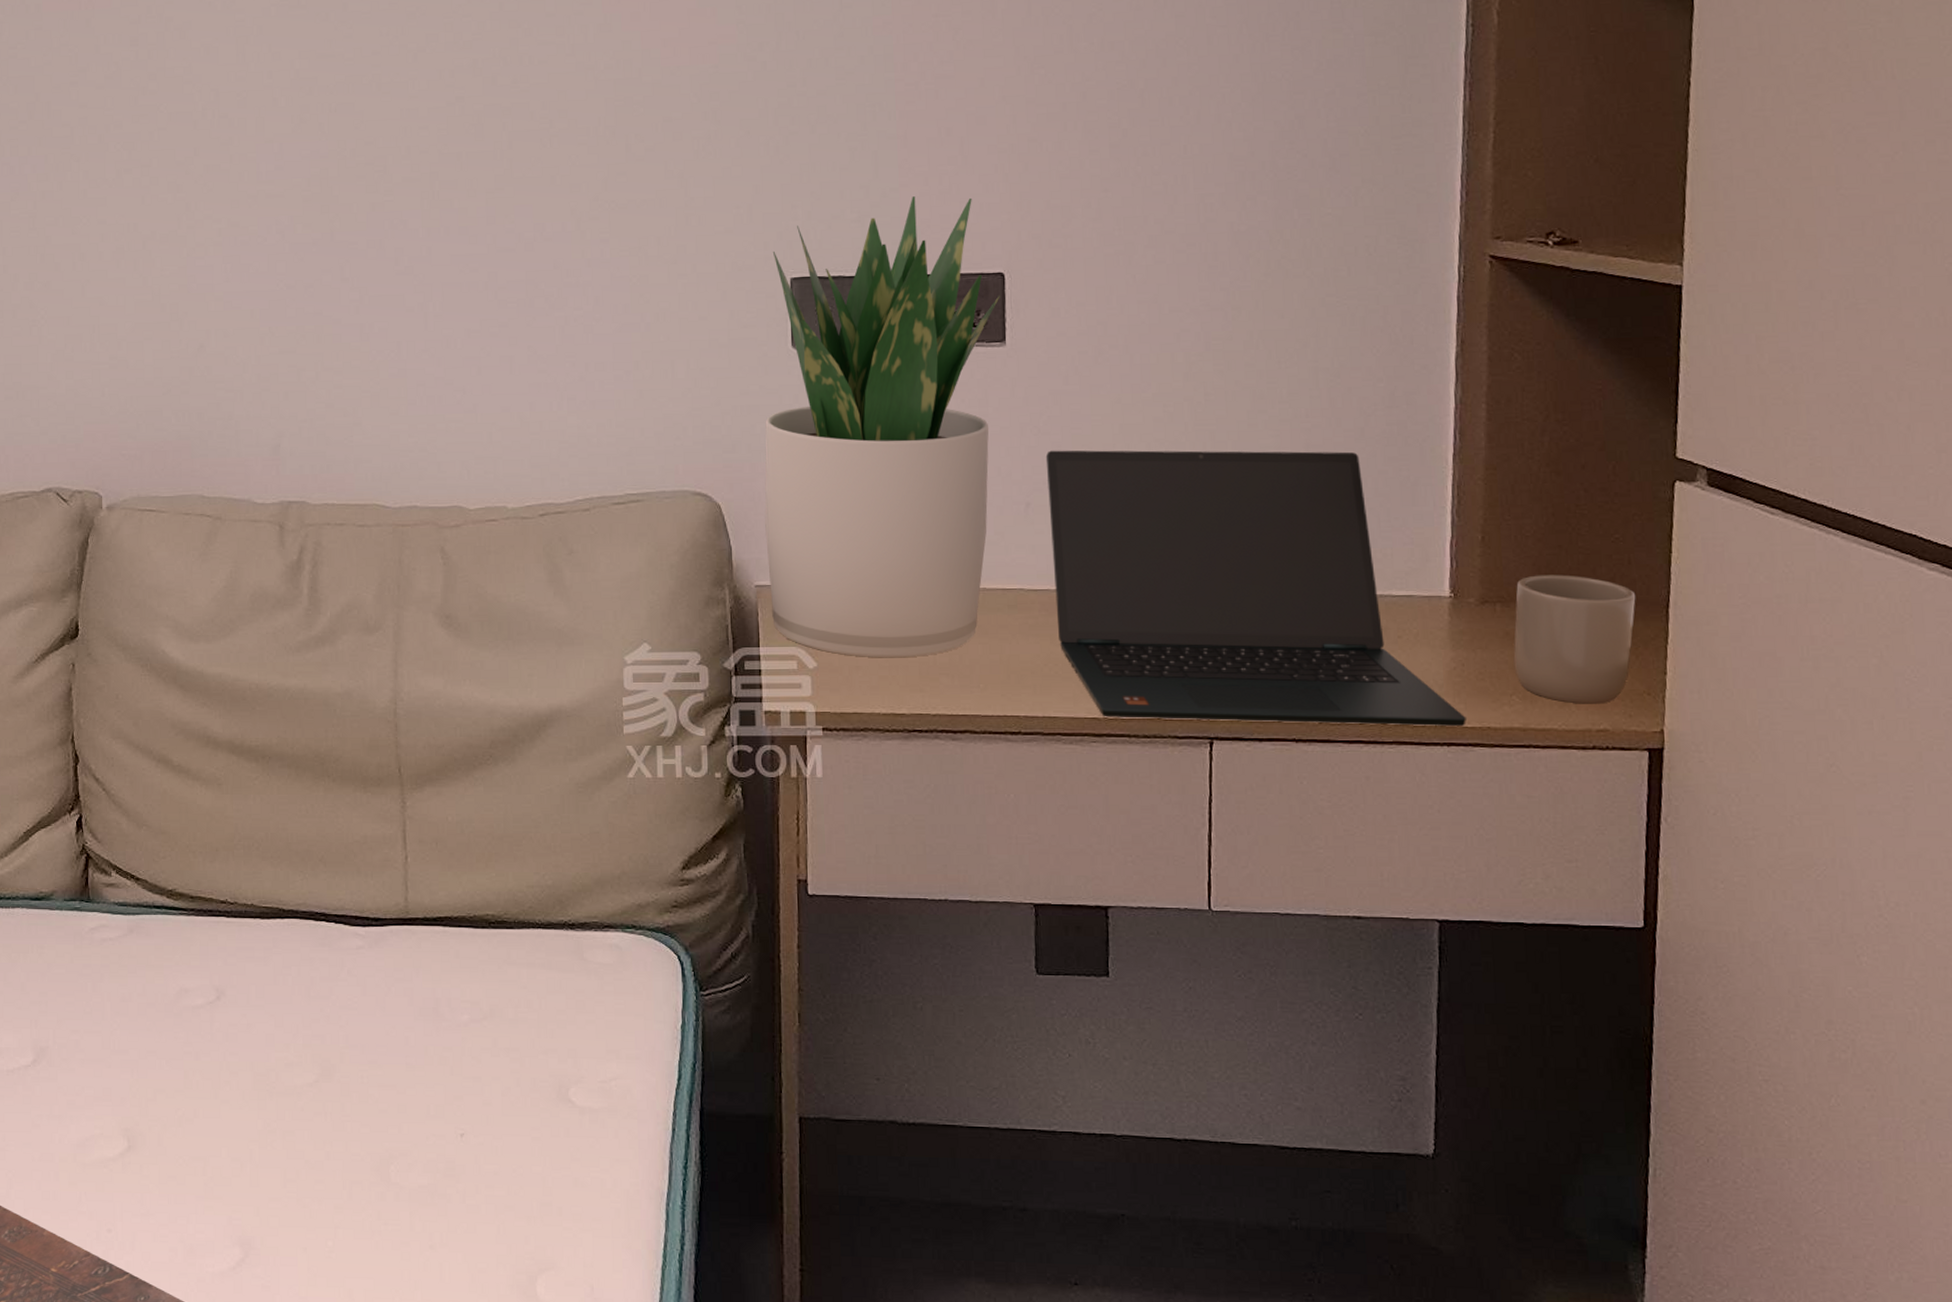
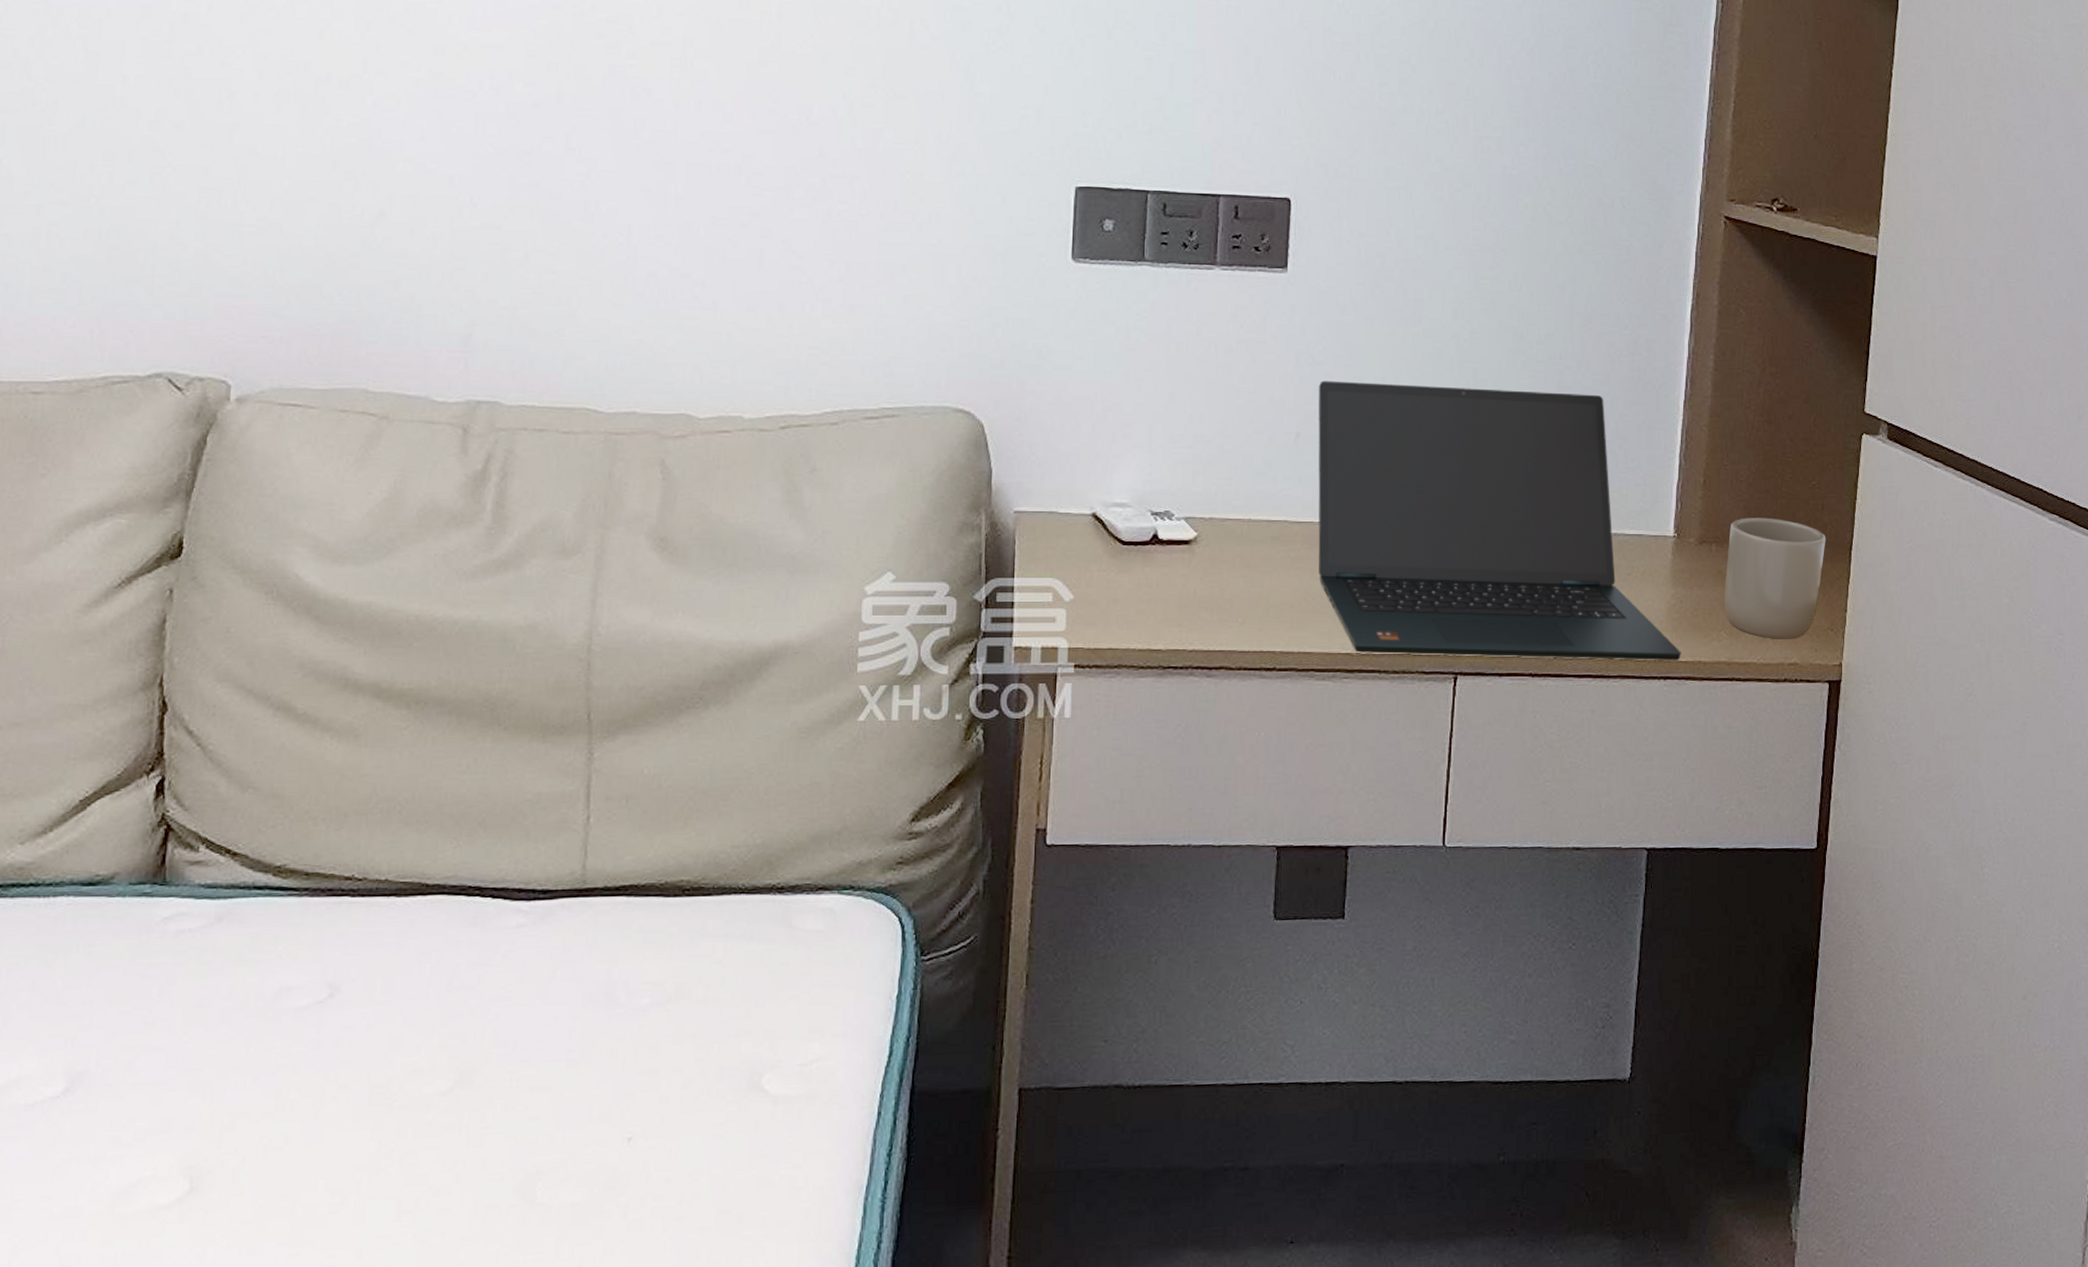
planter: present [764,196,1000,658] -> none [1029,113,1285,591]

